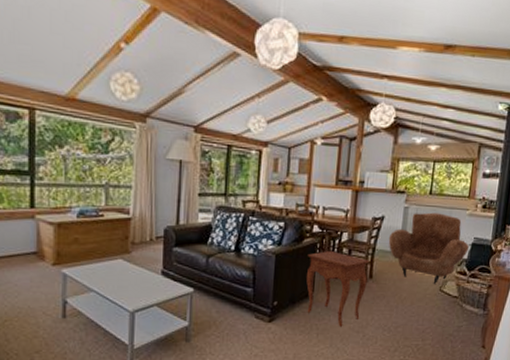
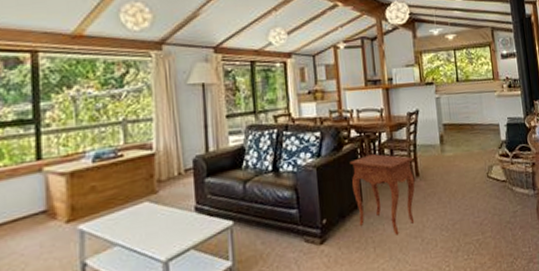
armchair: present [388,212,469,285] -> none [427,98,505,172]

